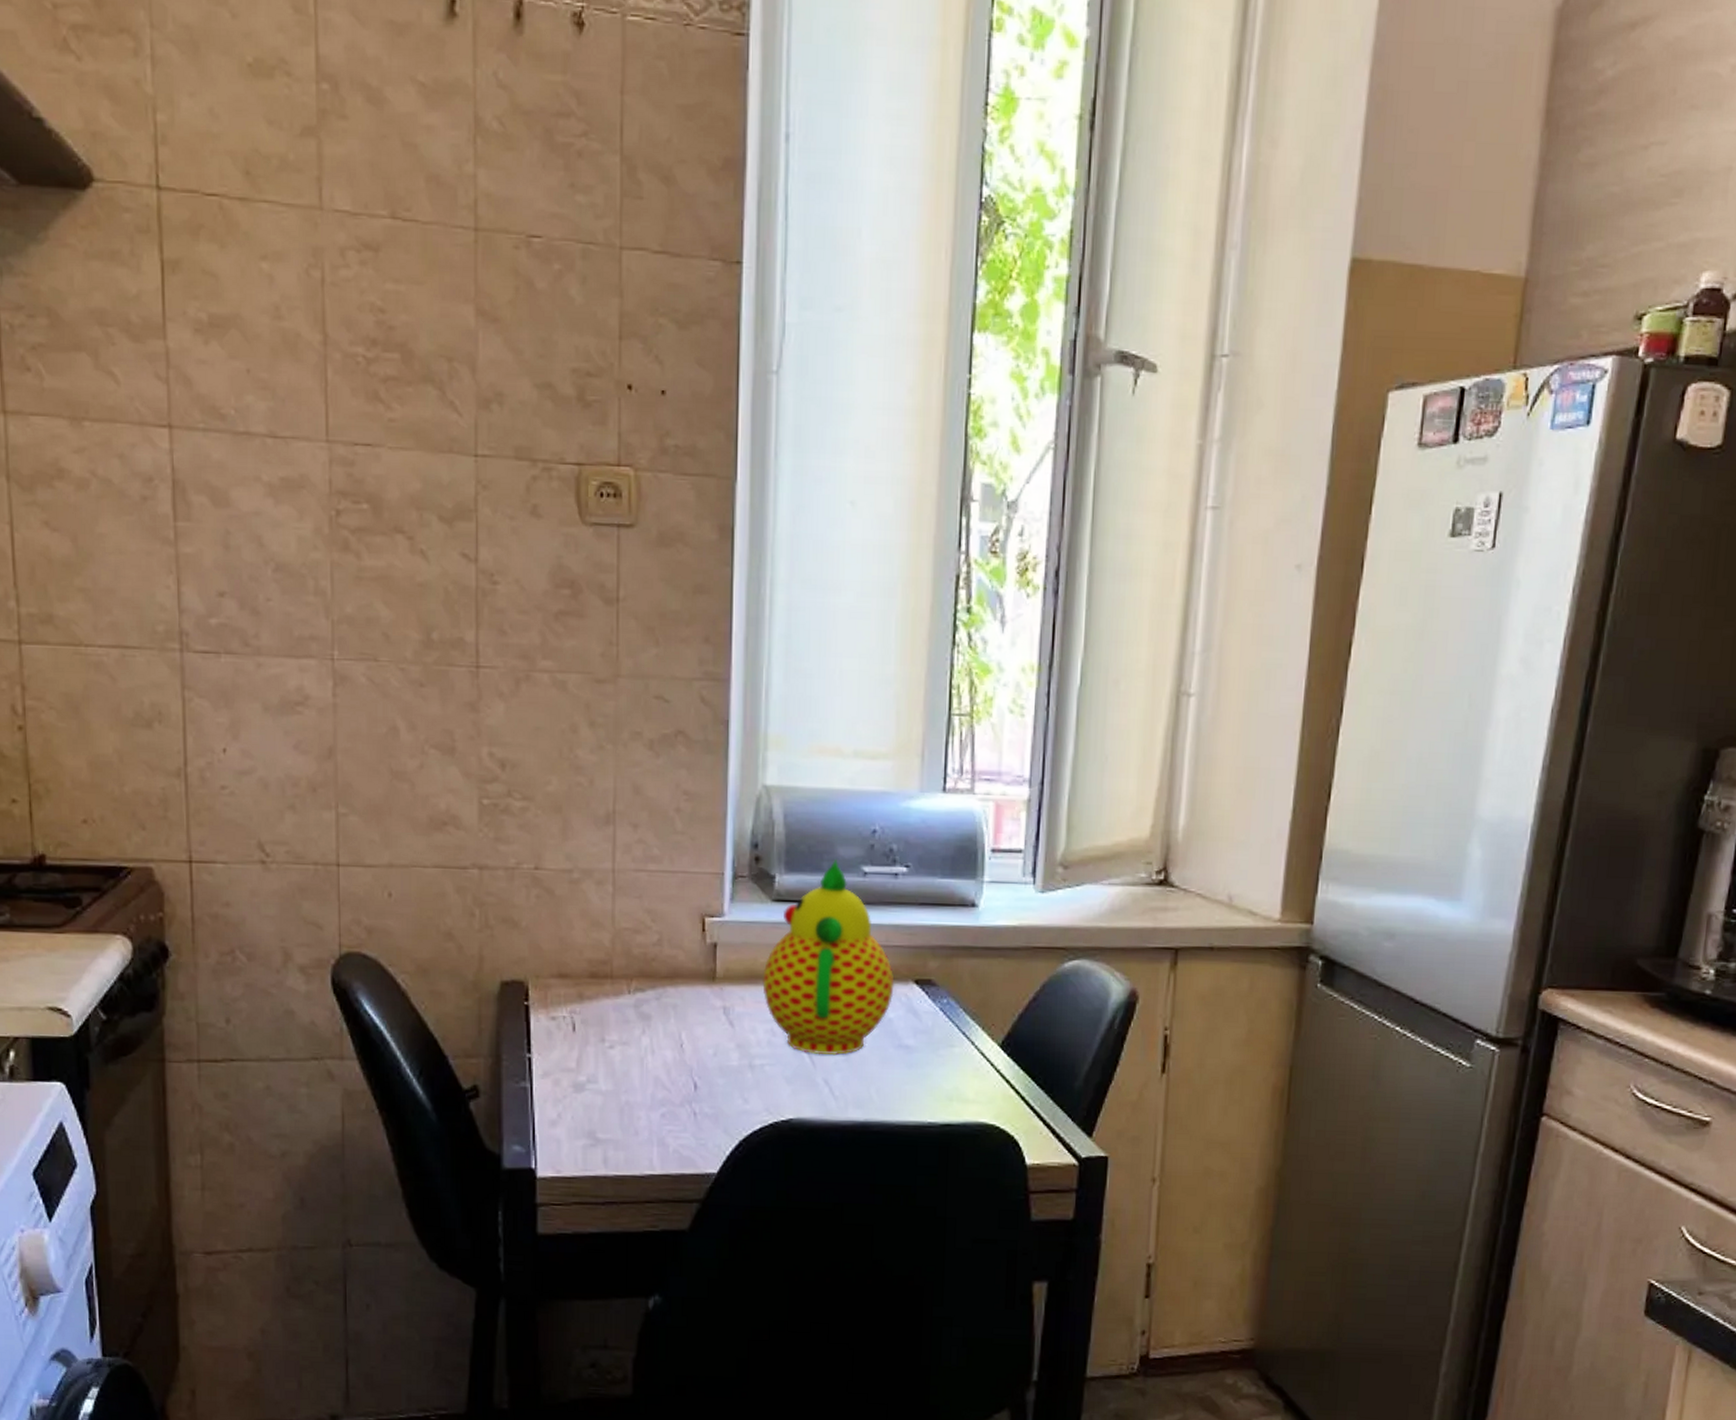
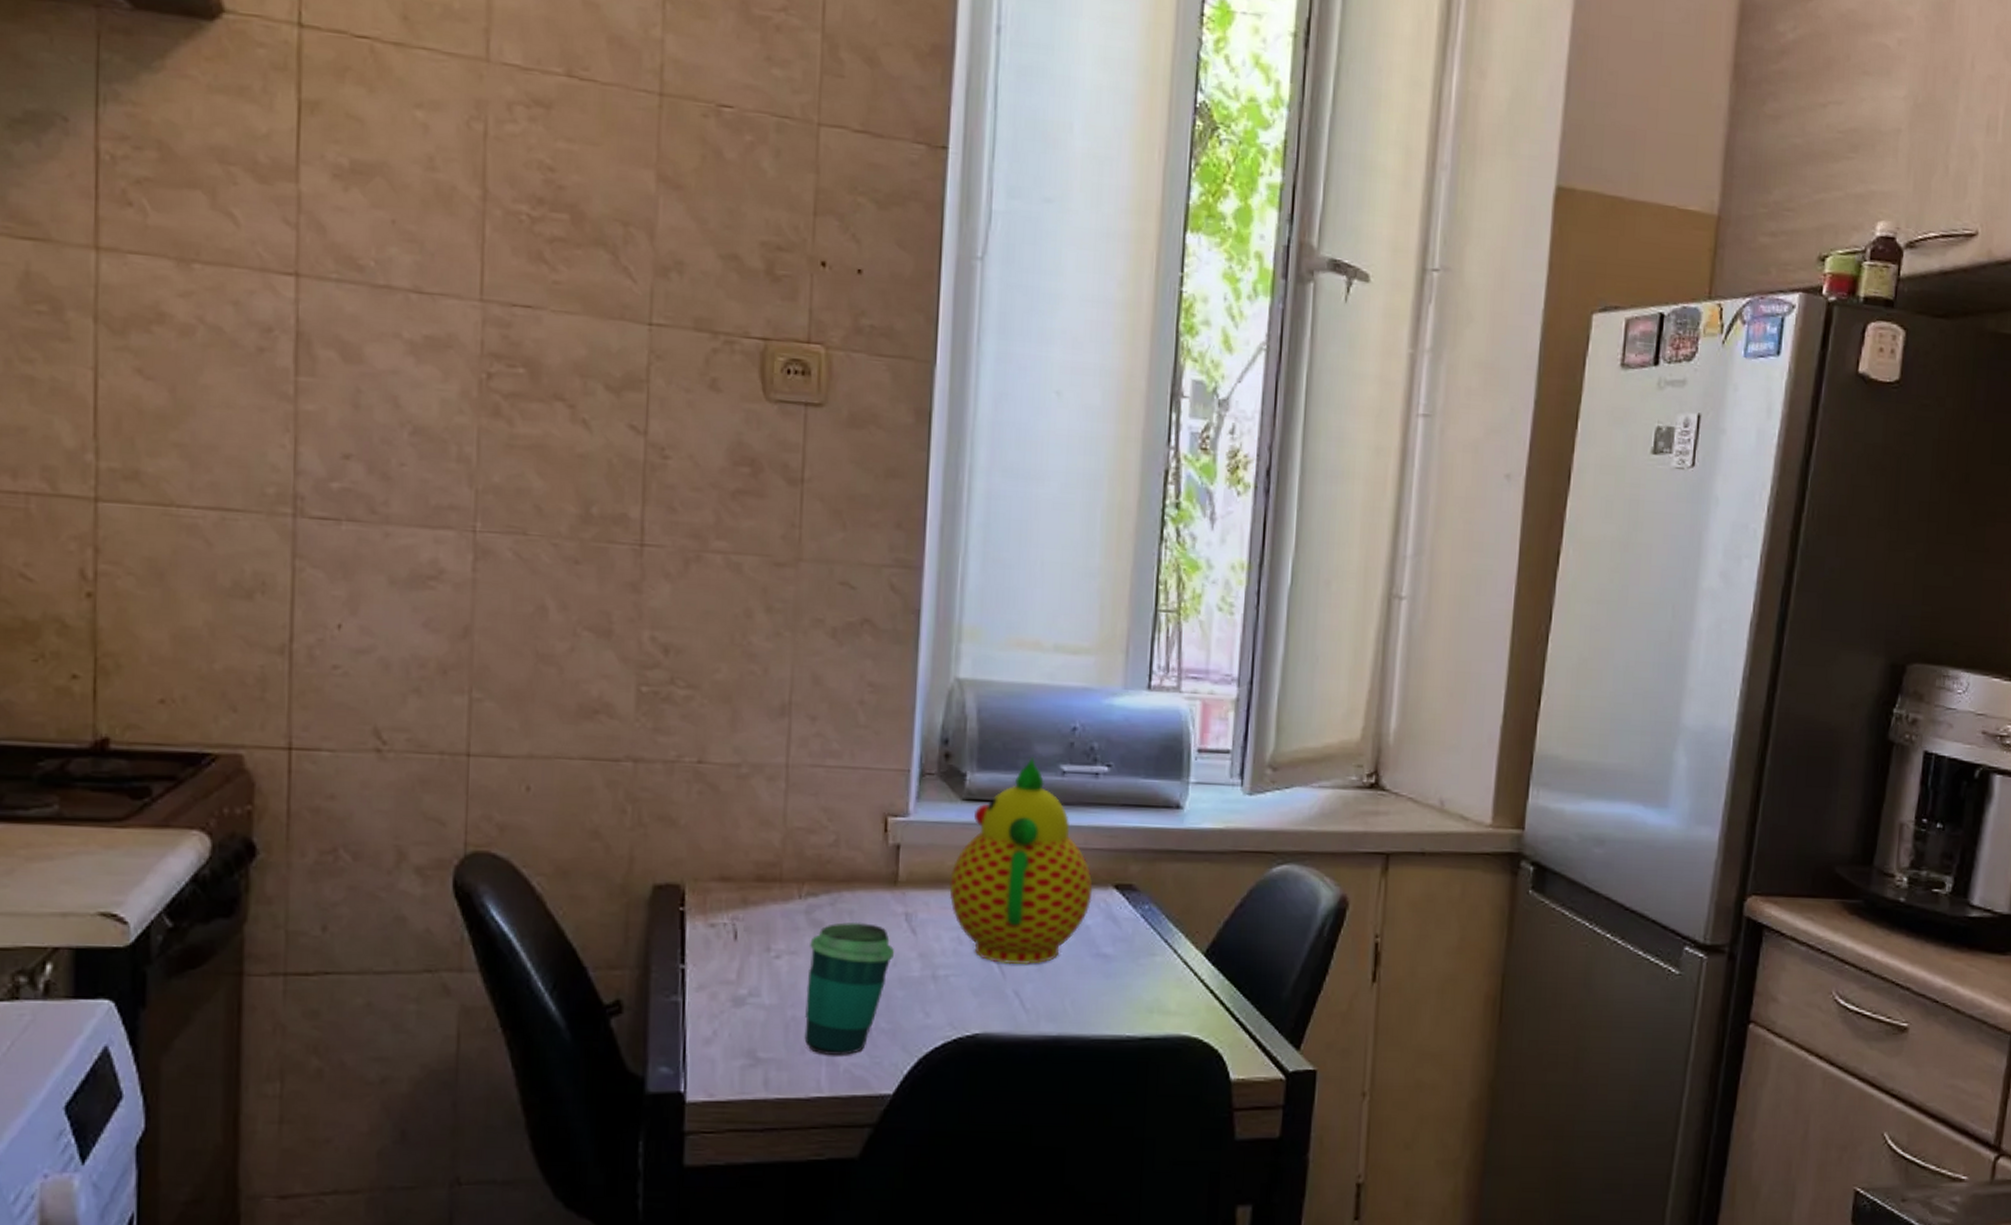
cup: none [637,1015,715,1137] -> present [804,921,895,1055]

